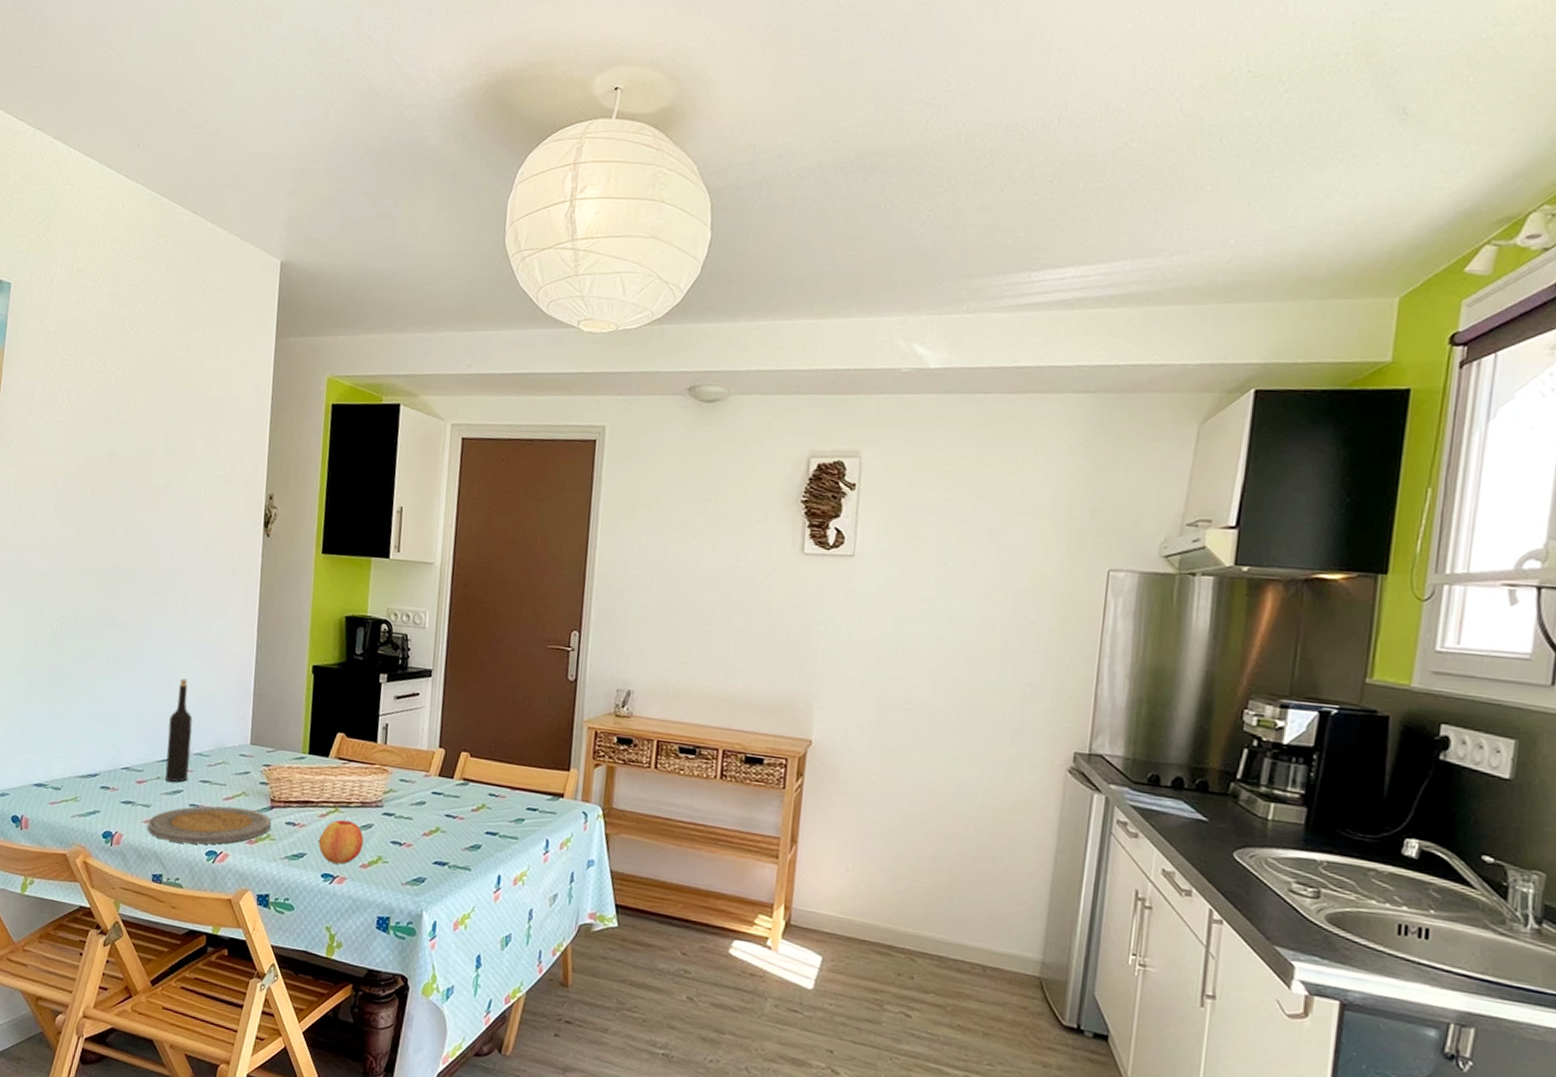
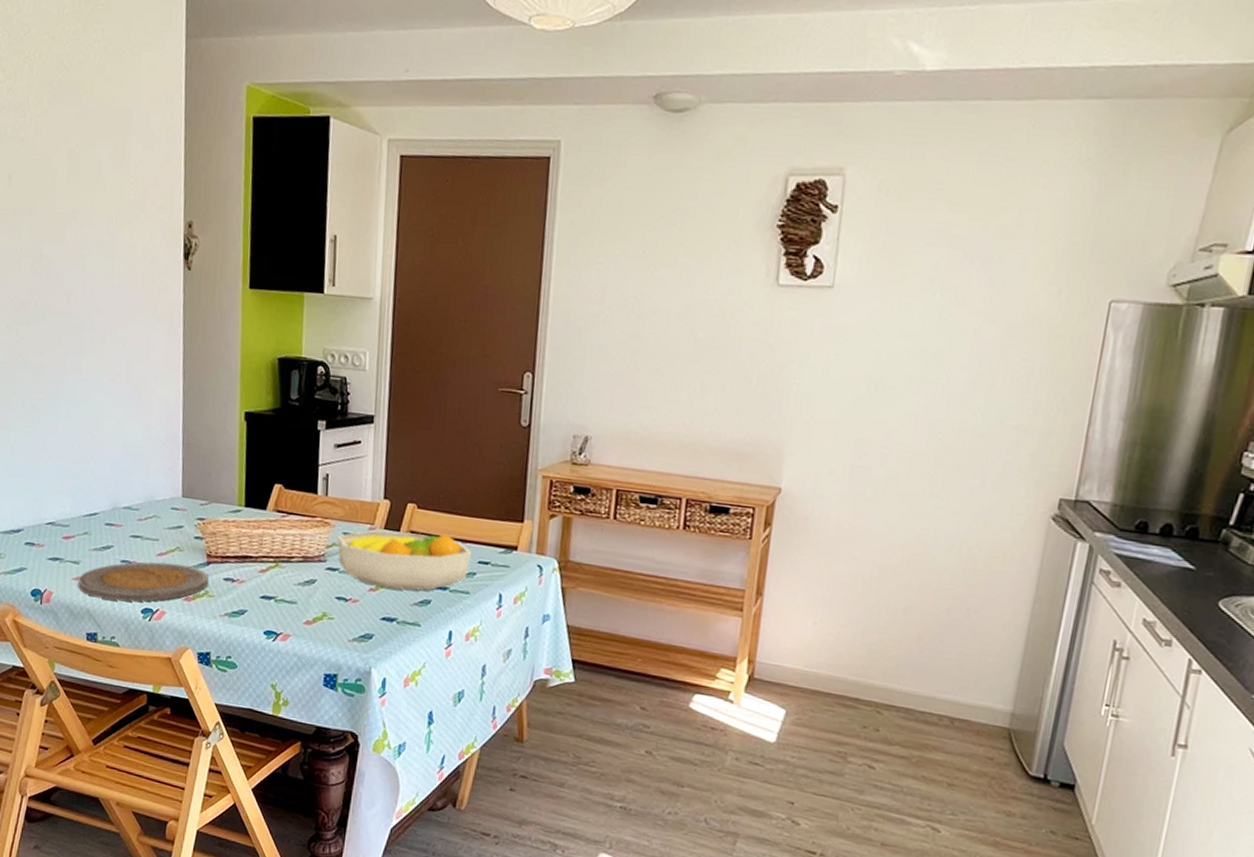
wine bottle: present [164,678,193,783] -> none [92,427,119,538]
apple: present [318,818,364,864] -> none [259,574,307,621]
fruit bowl: none [394,777,521,837] -> present [337,530,472,591]

